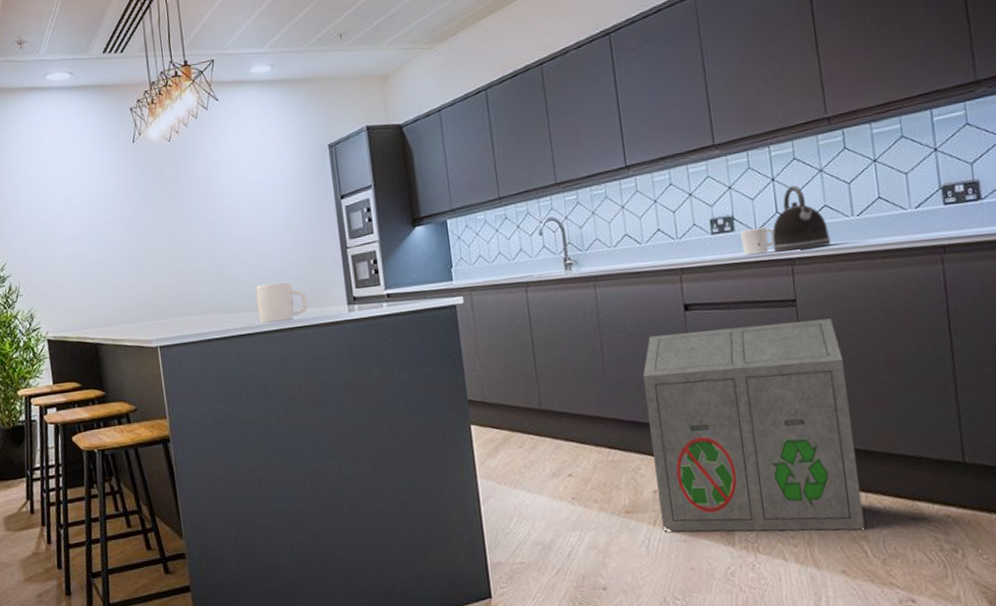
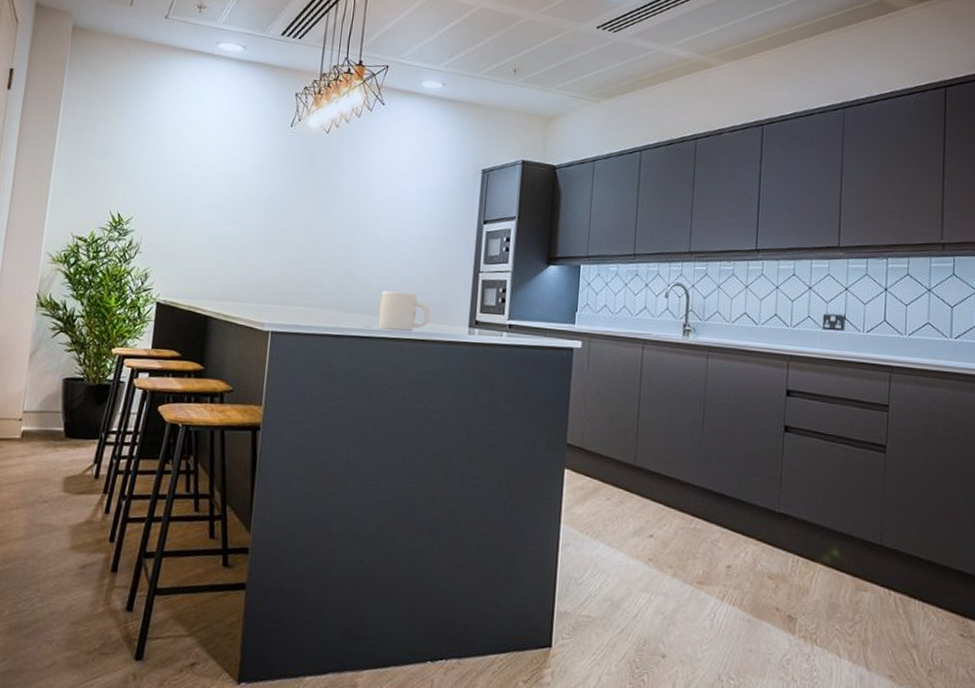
recycling bin: present [642,318,865,532] -> none [729,414,922,638]
mug: present [740,226,775,255] -> none [848,331,879,355]
kettle: present [772,185,832,253] -> none [876,299,929,361]

